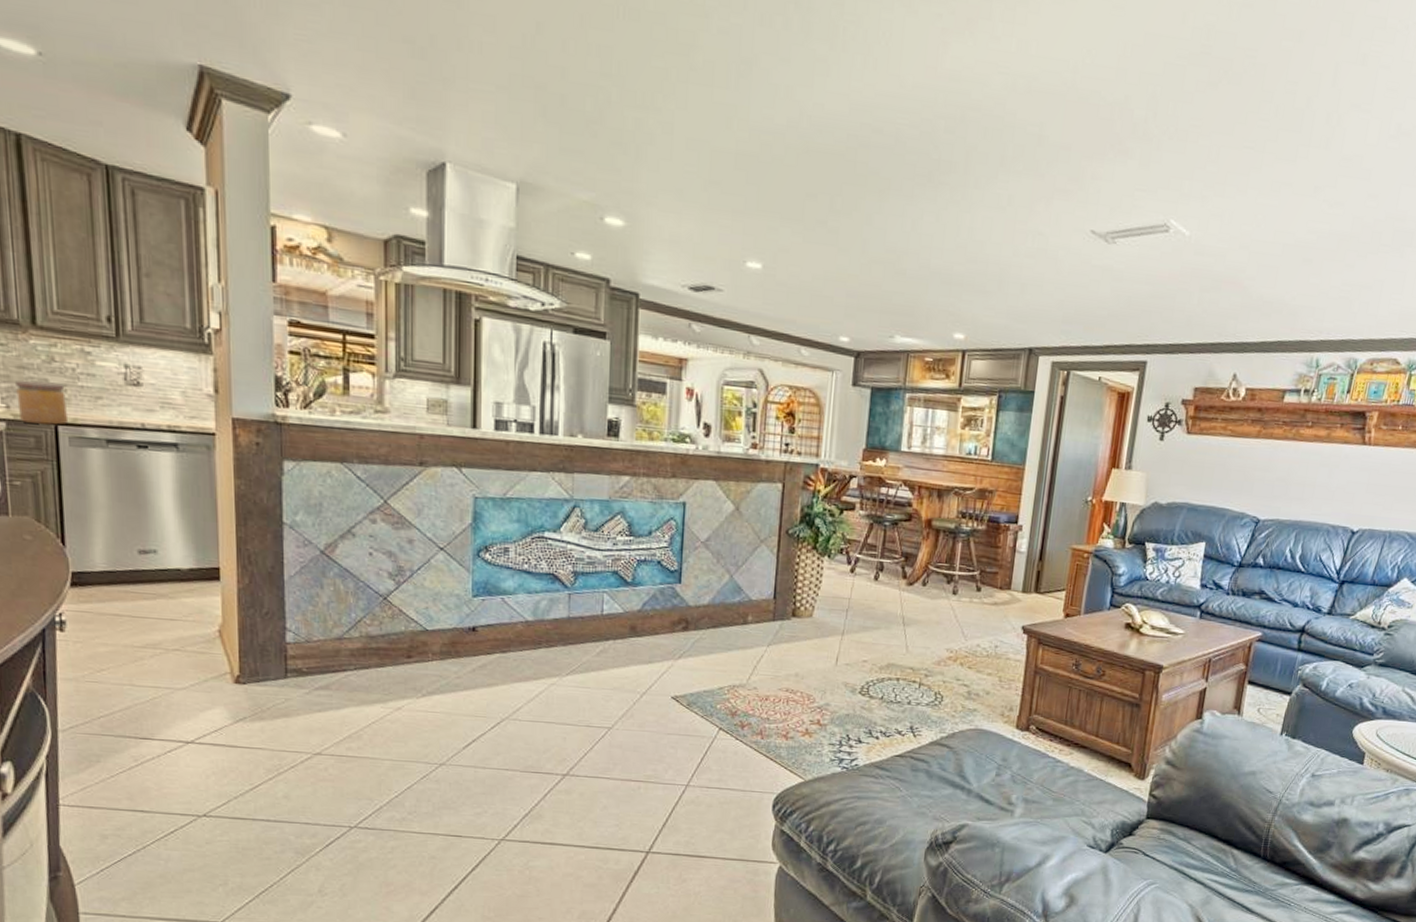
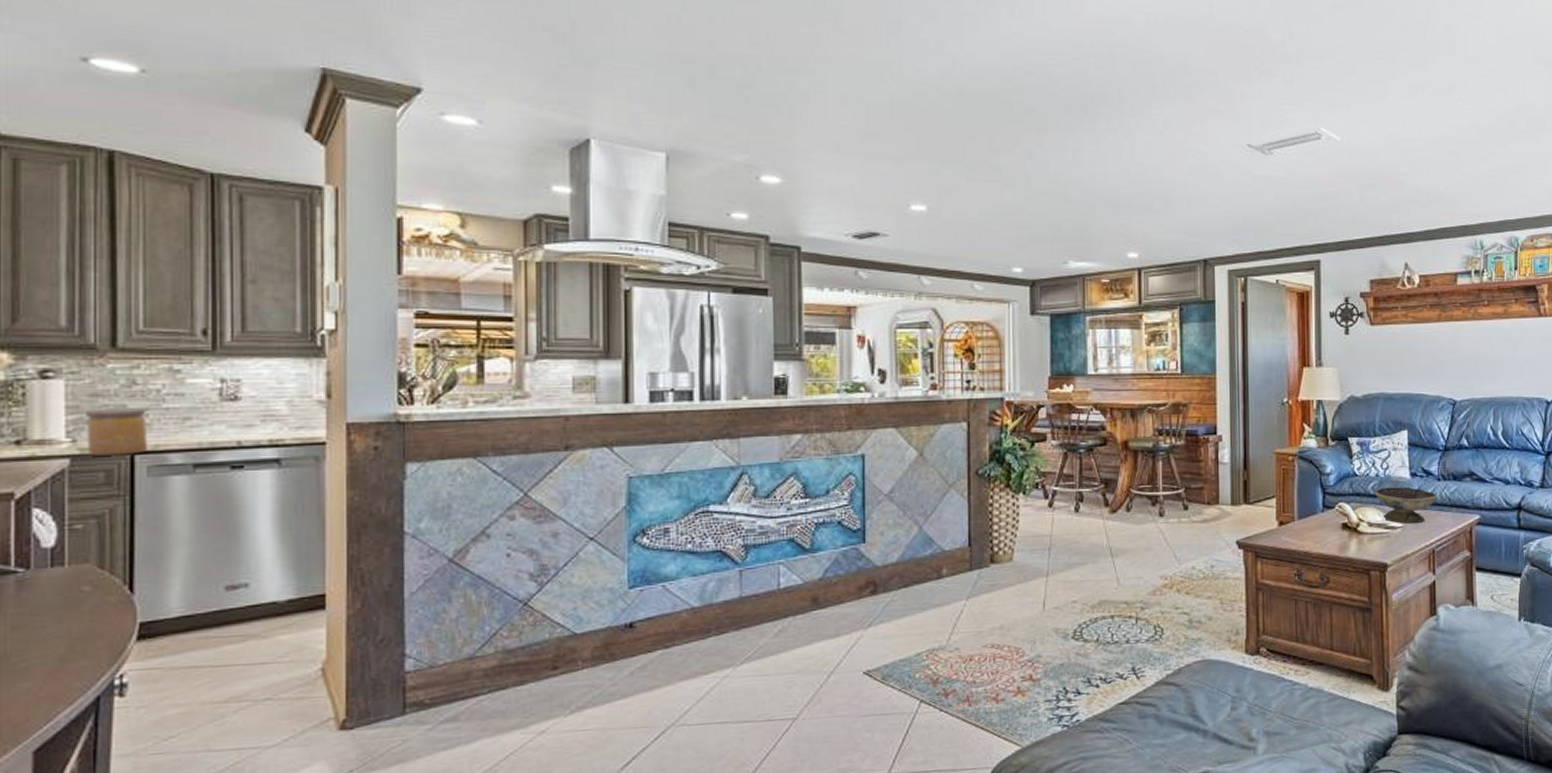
decorative bowl: none [1162,594,1223,633] -> present [1374,487,1437,524]

